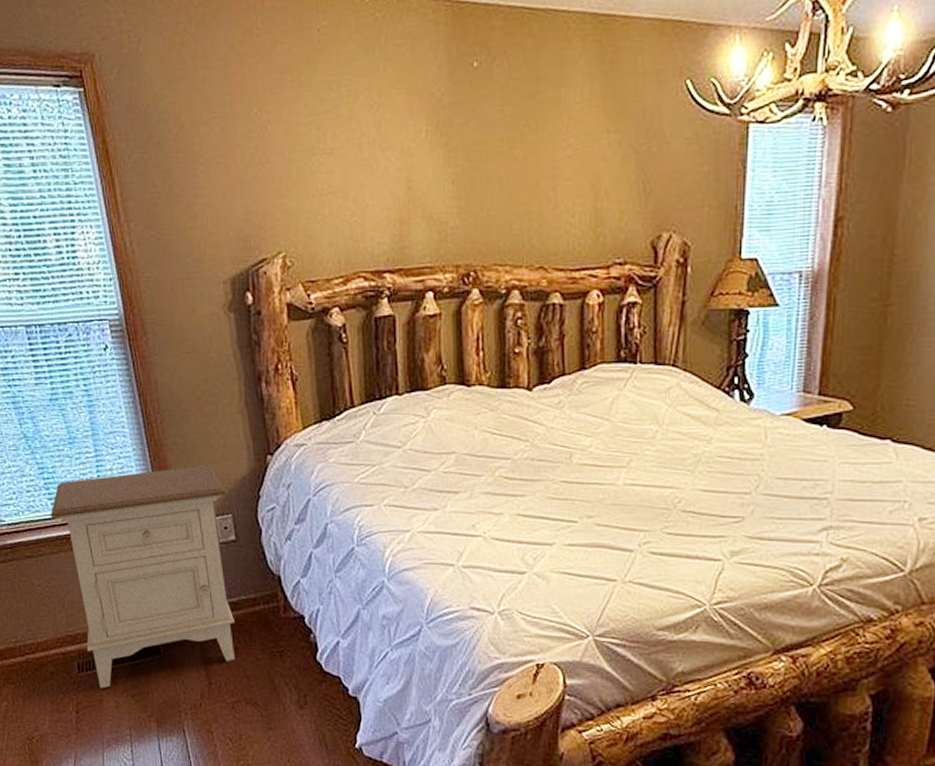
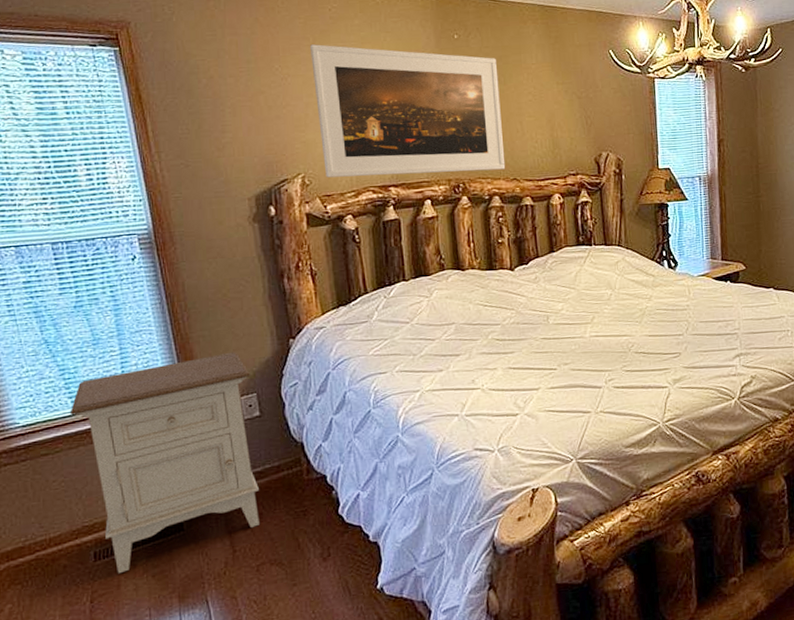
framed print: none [293,79,530,258] -> present [309,44,506,178]

